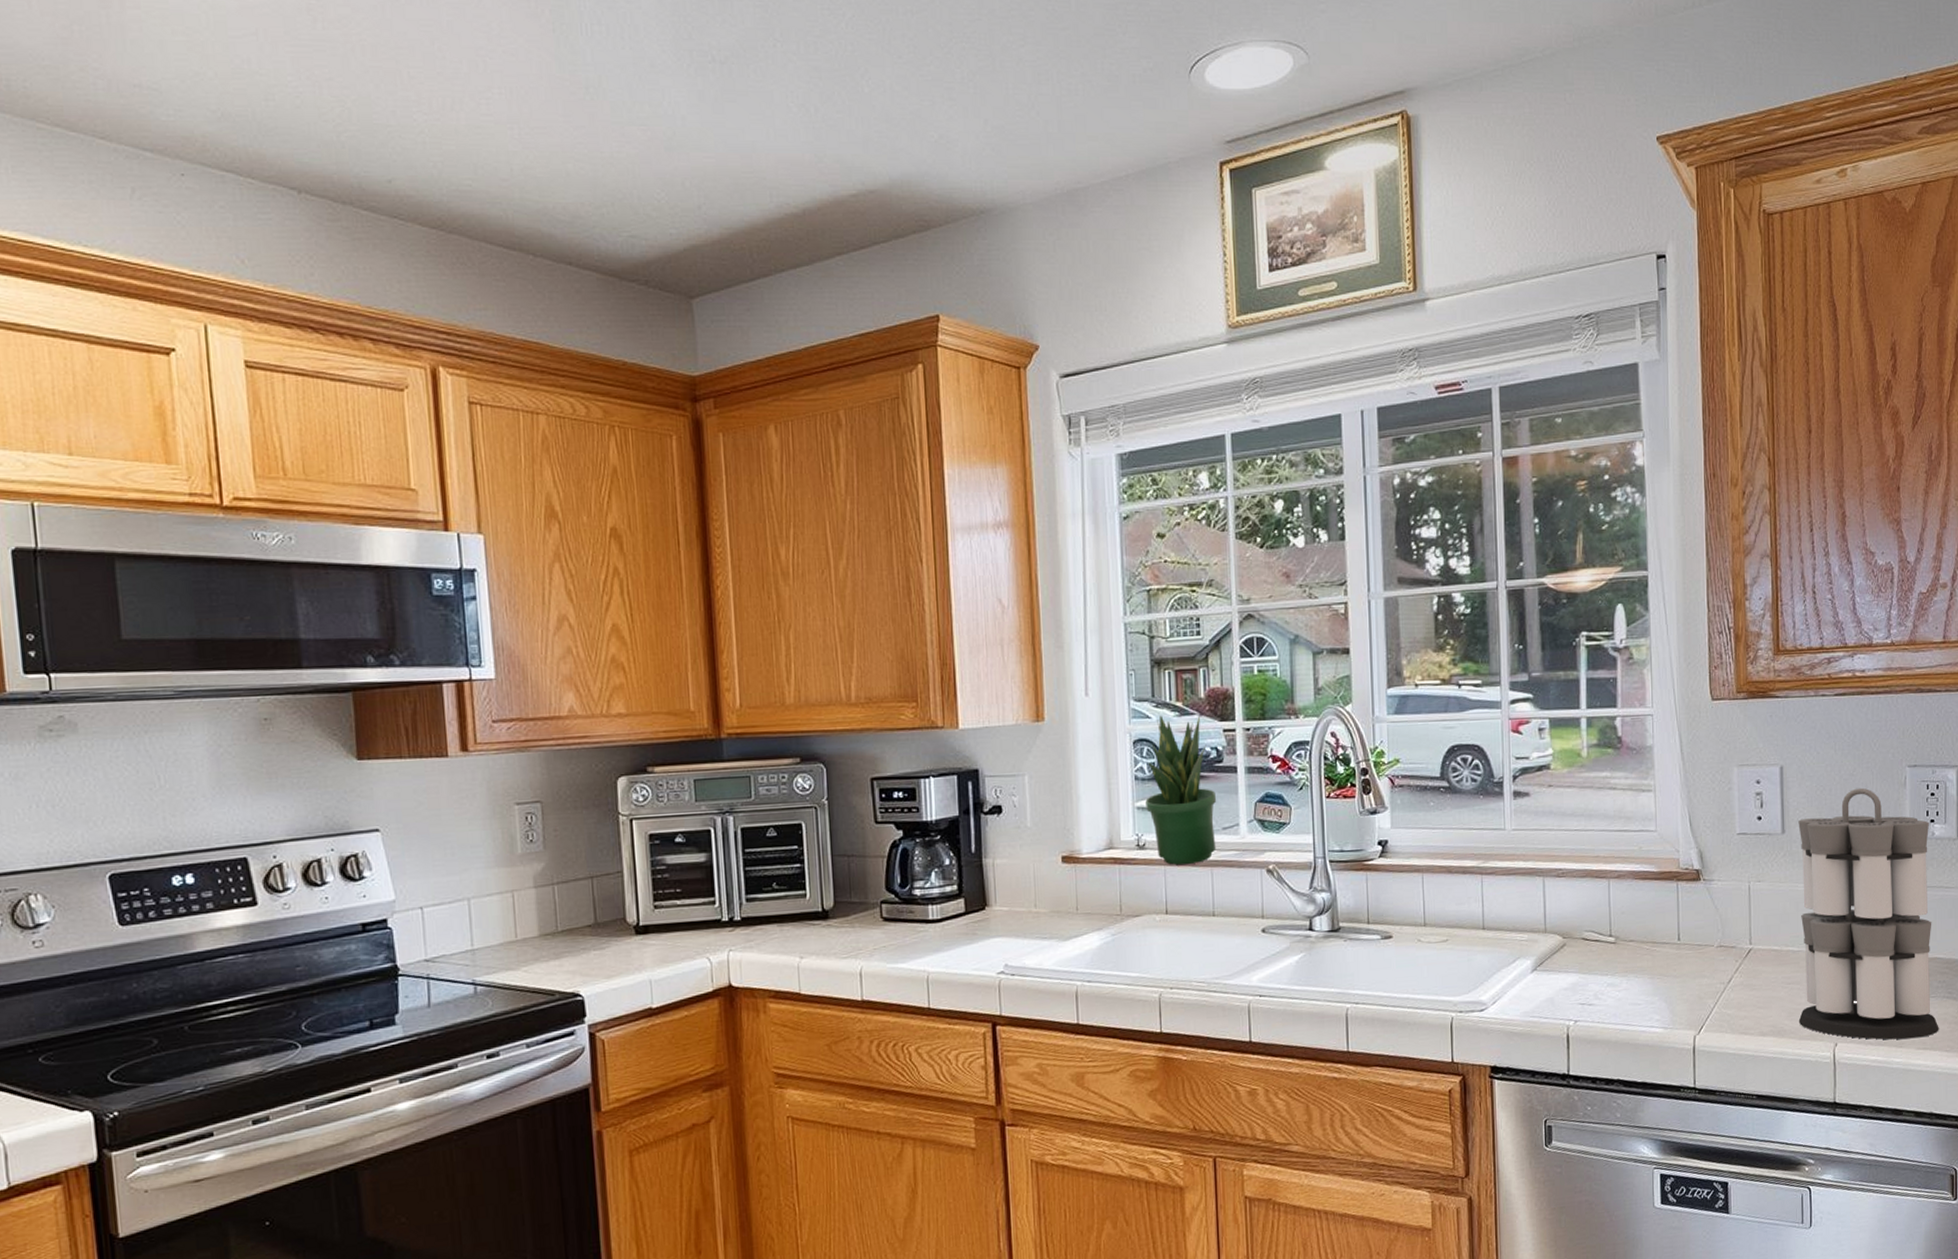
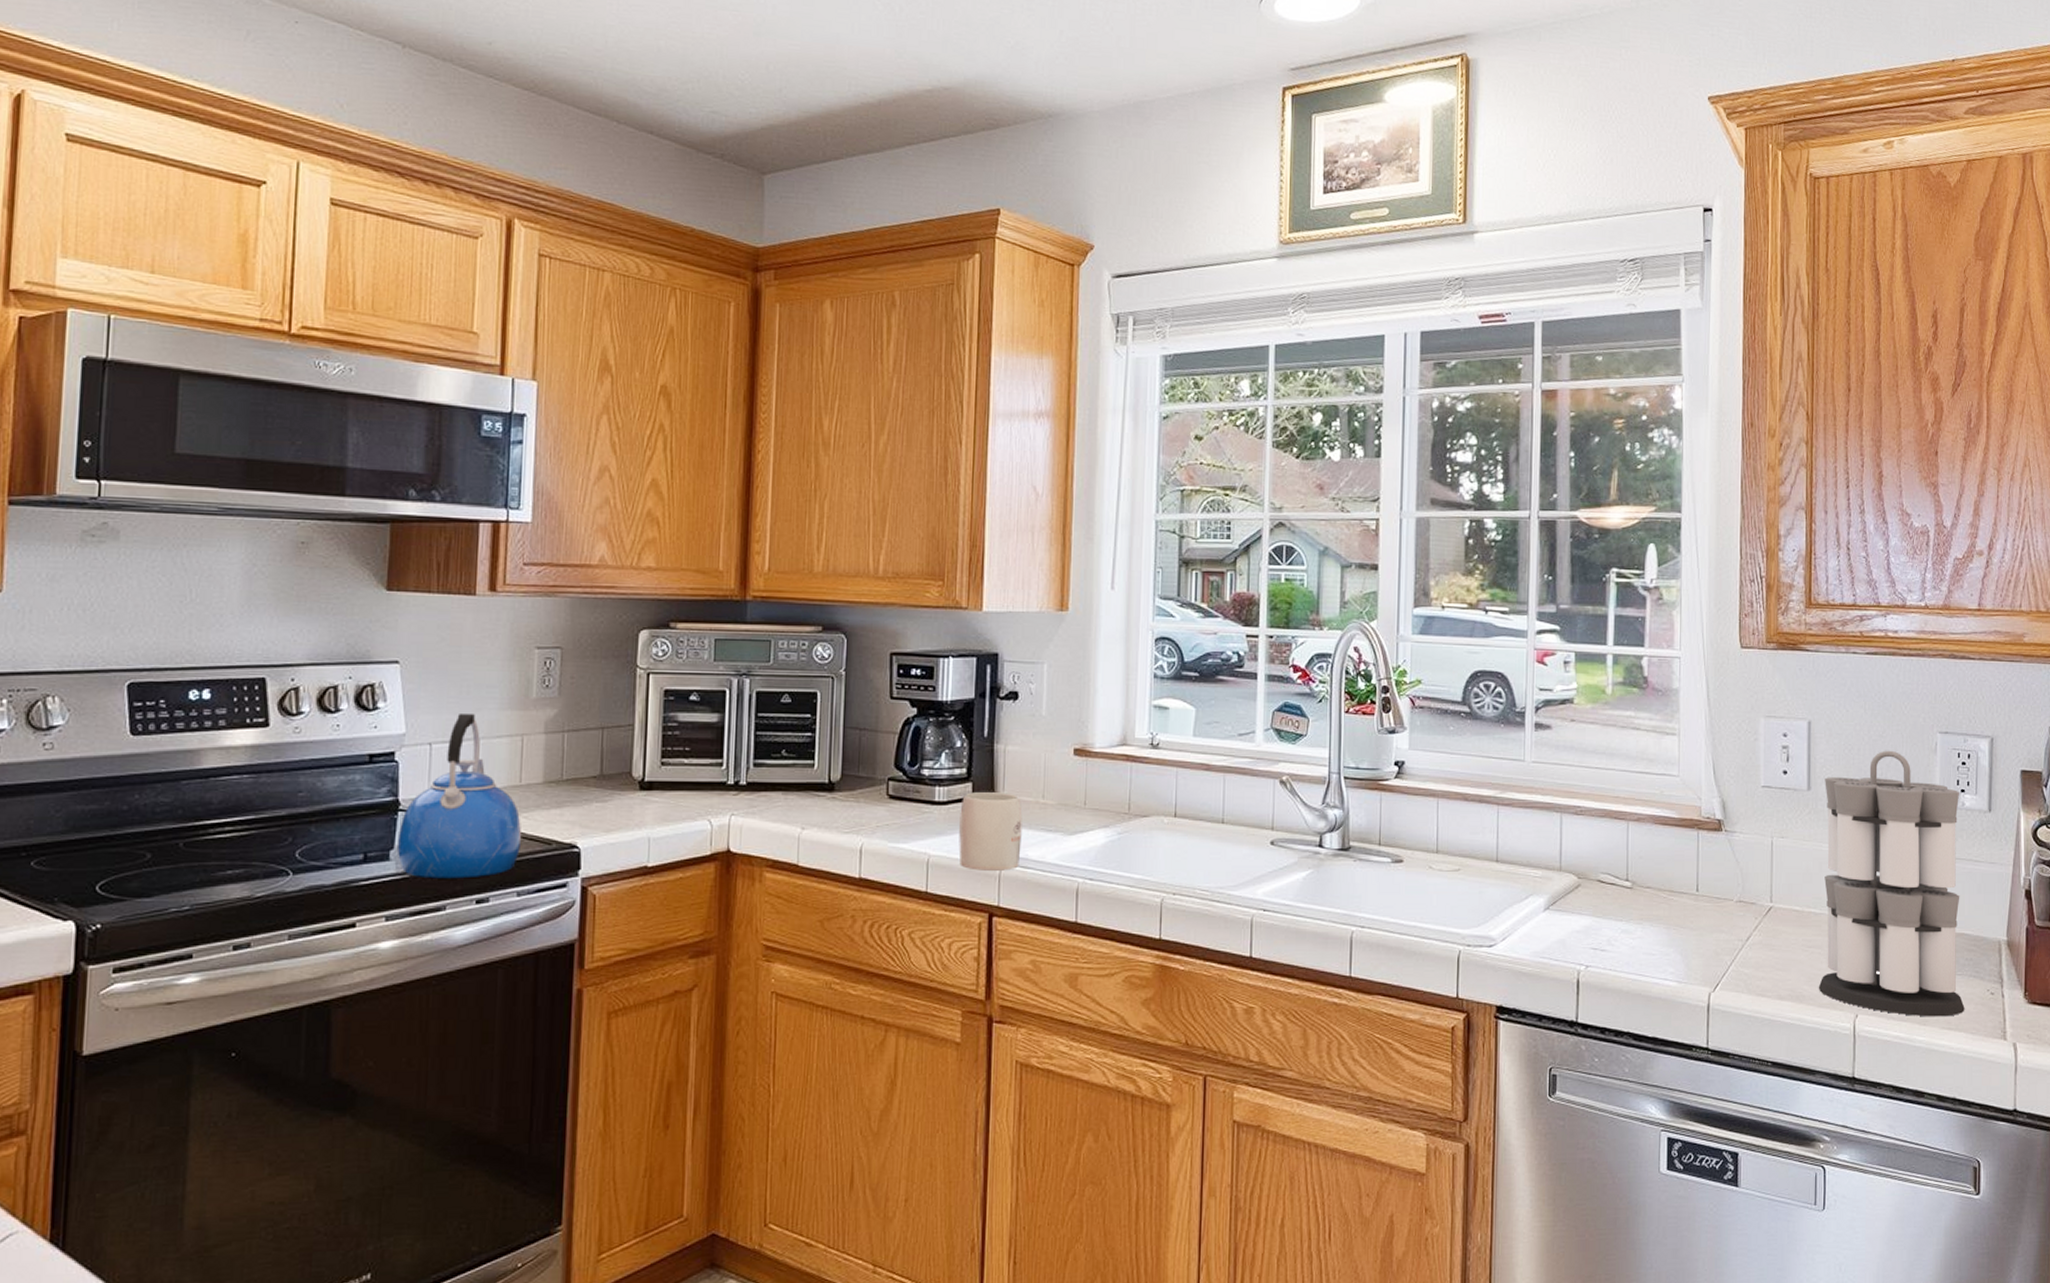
kettle: none [401,875,525,1039] -> present [397,714,522,879]
mug: none [955,905,1018,983] -> present [958,792,1023,872]
planter: present [1145,715,1217,865] -> none [1163,615,1235,767]

